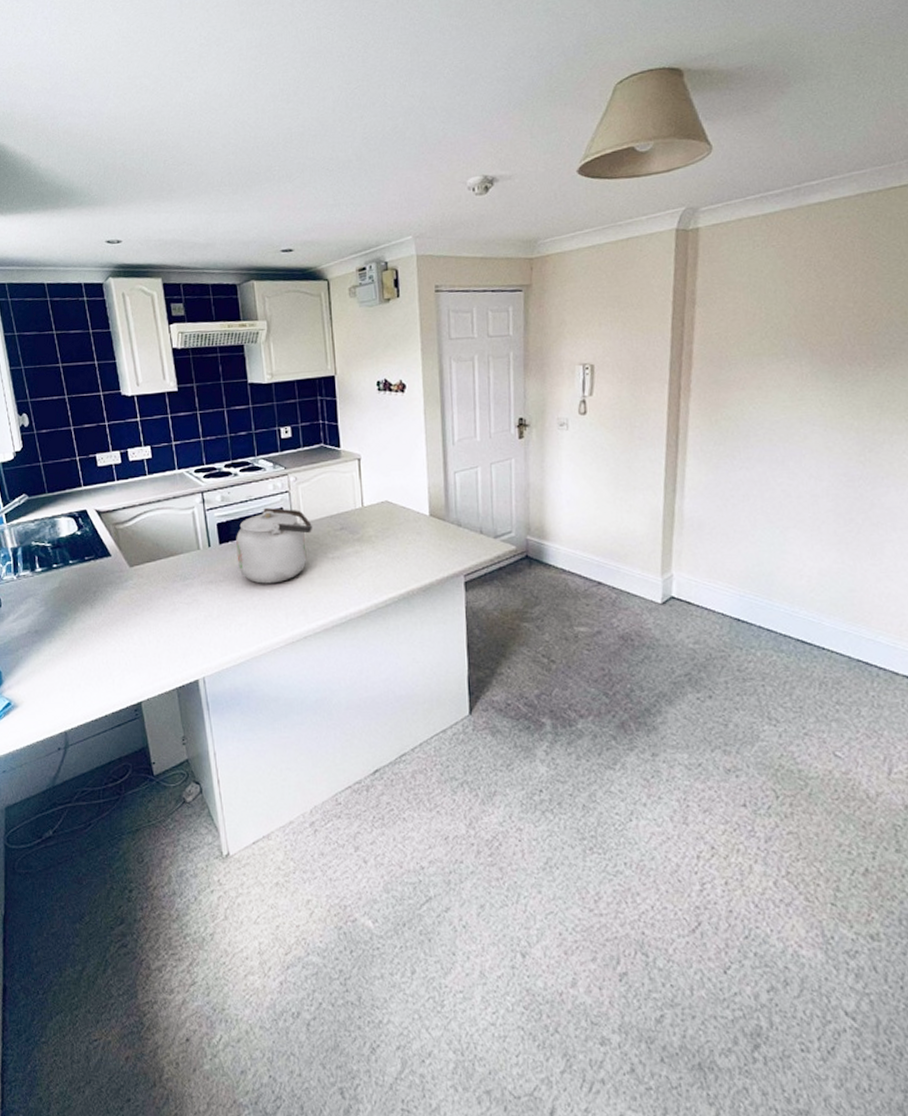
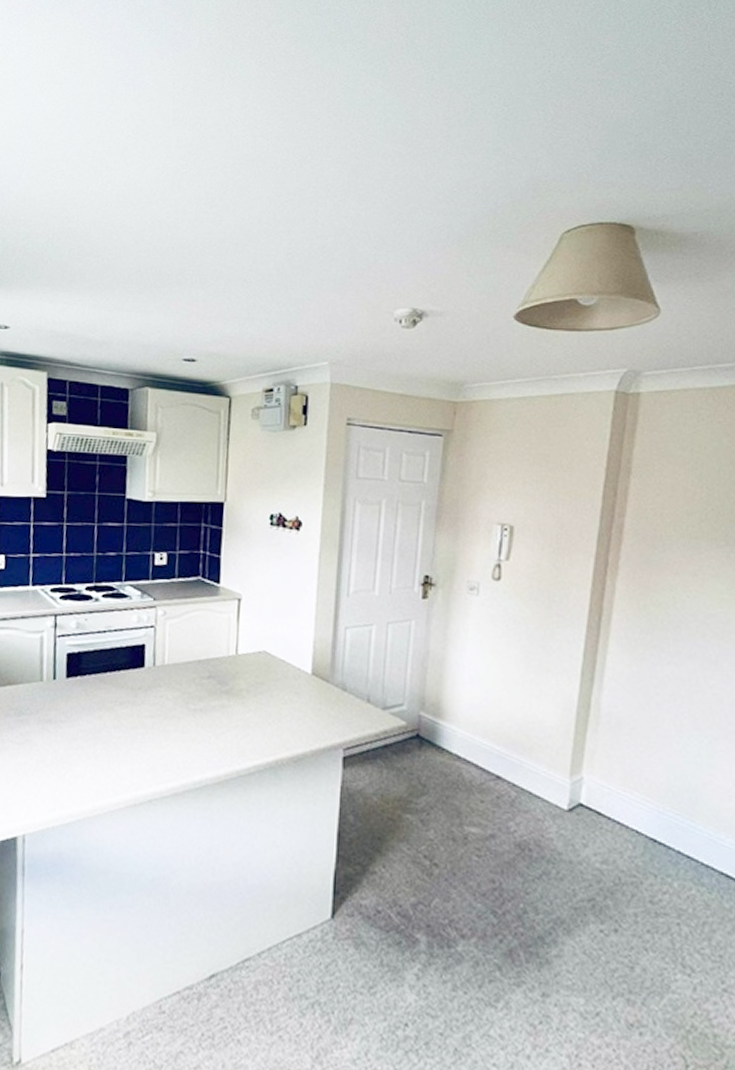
kettle: present [236,507,312,584] -> none [84,641,176,732]

